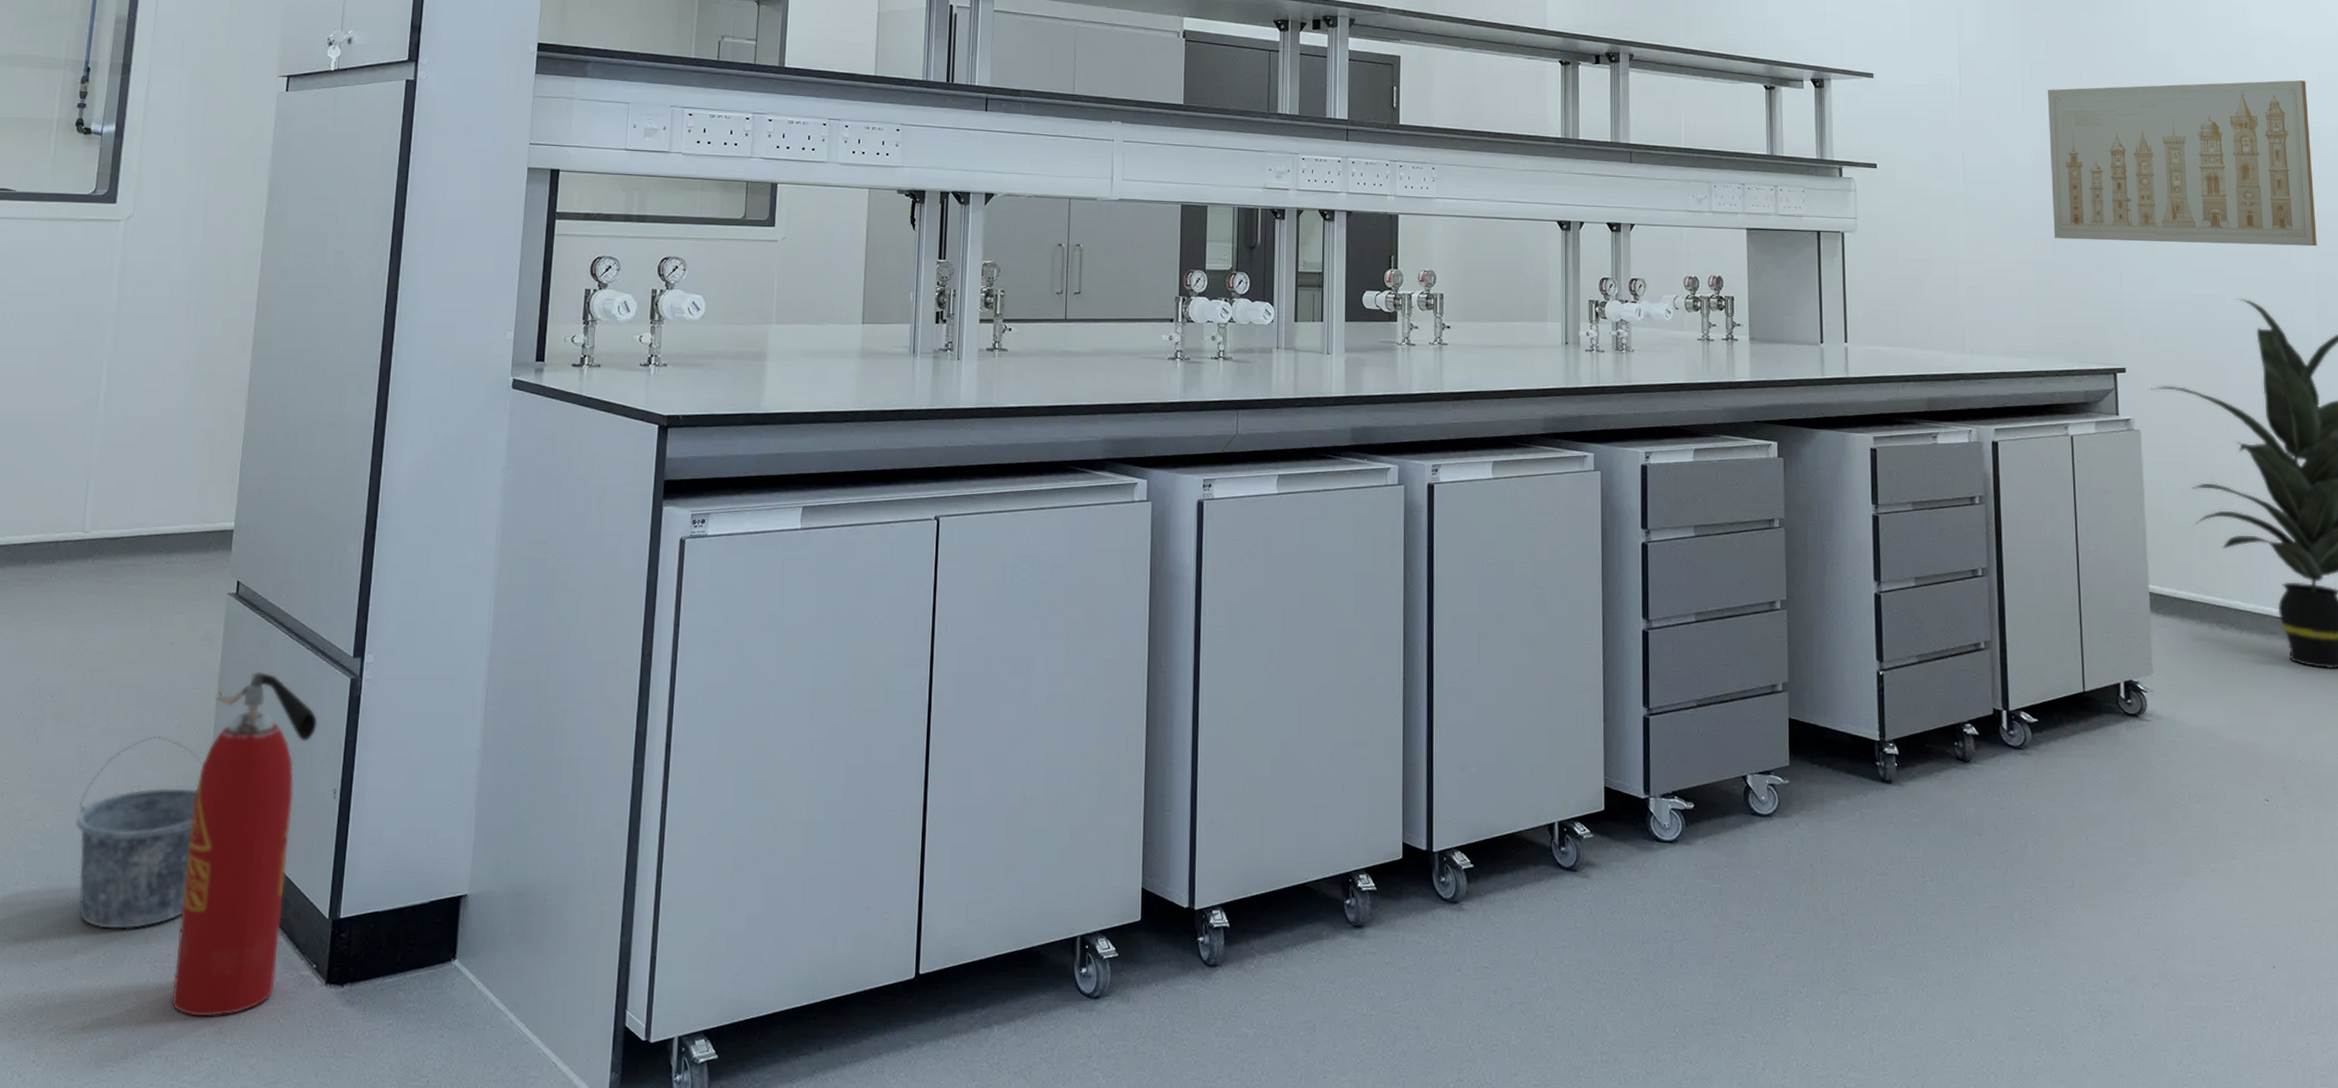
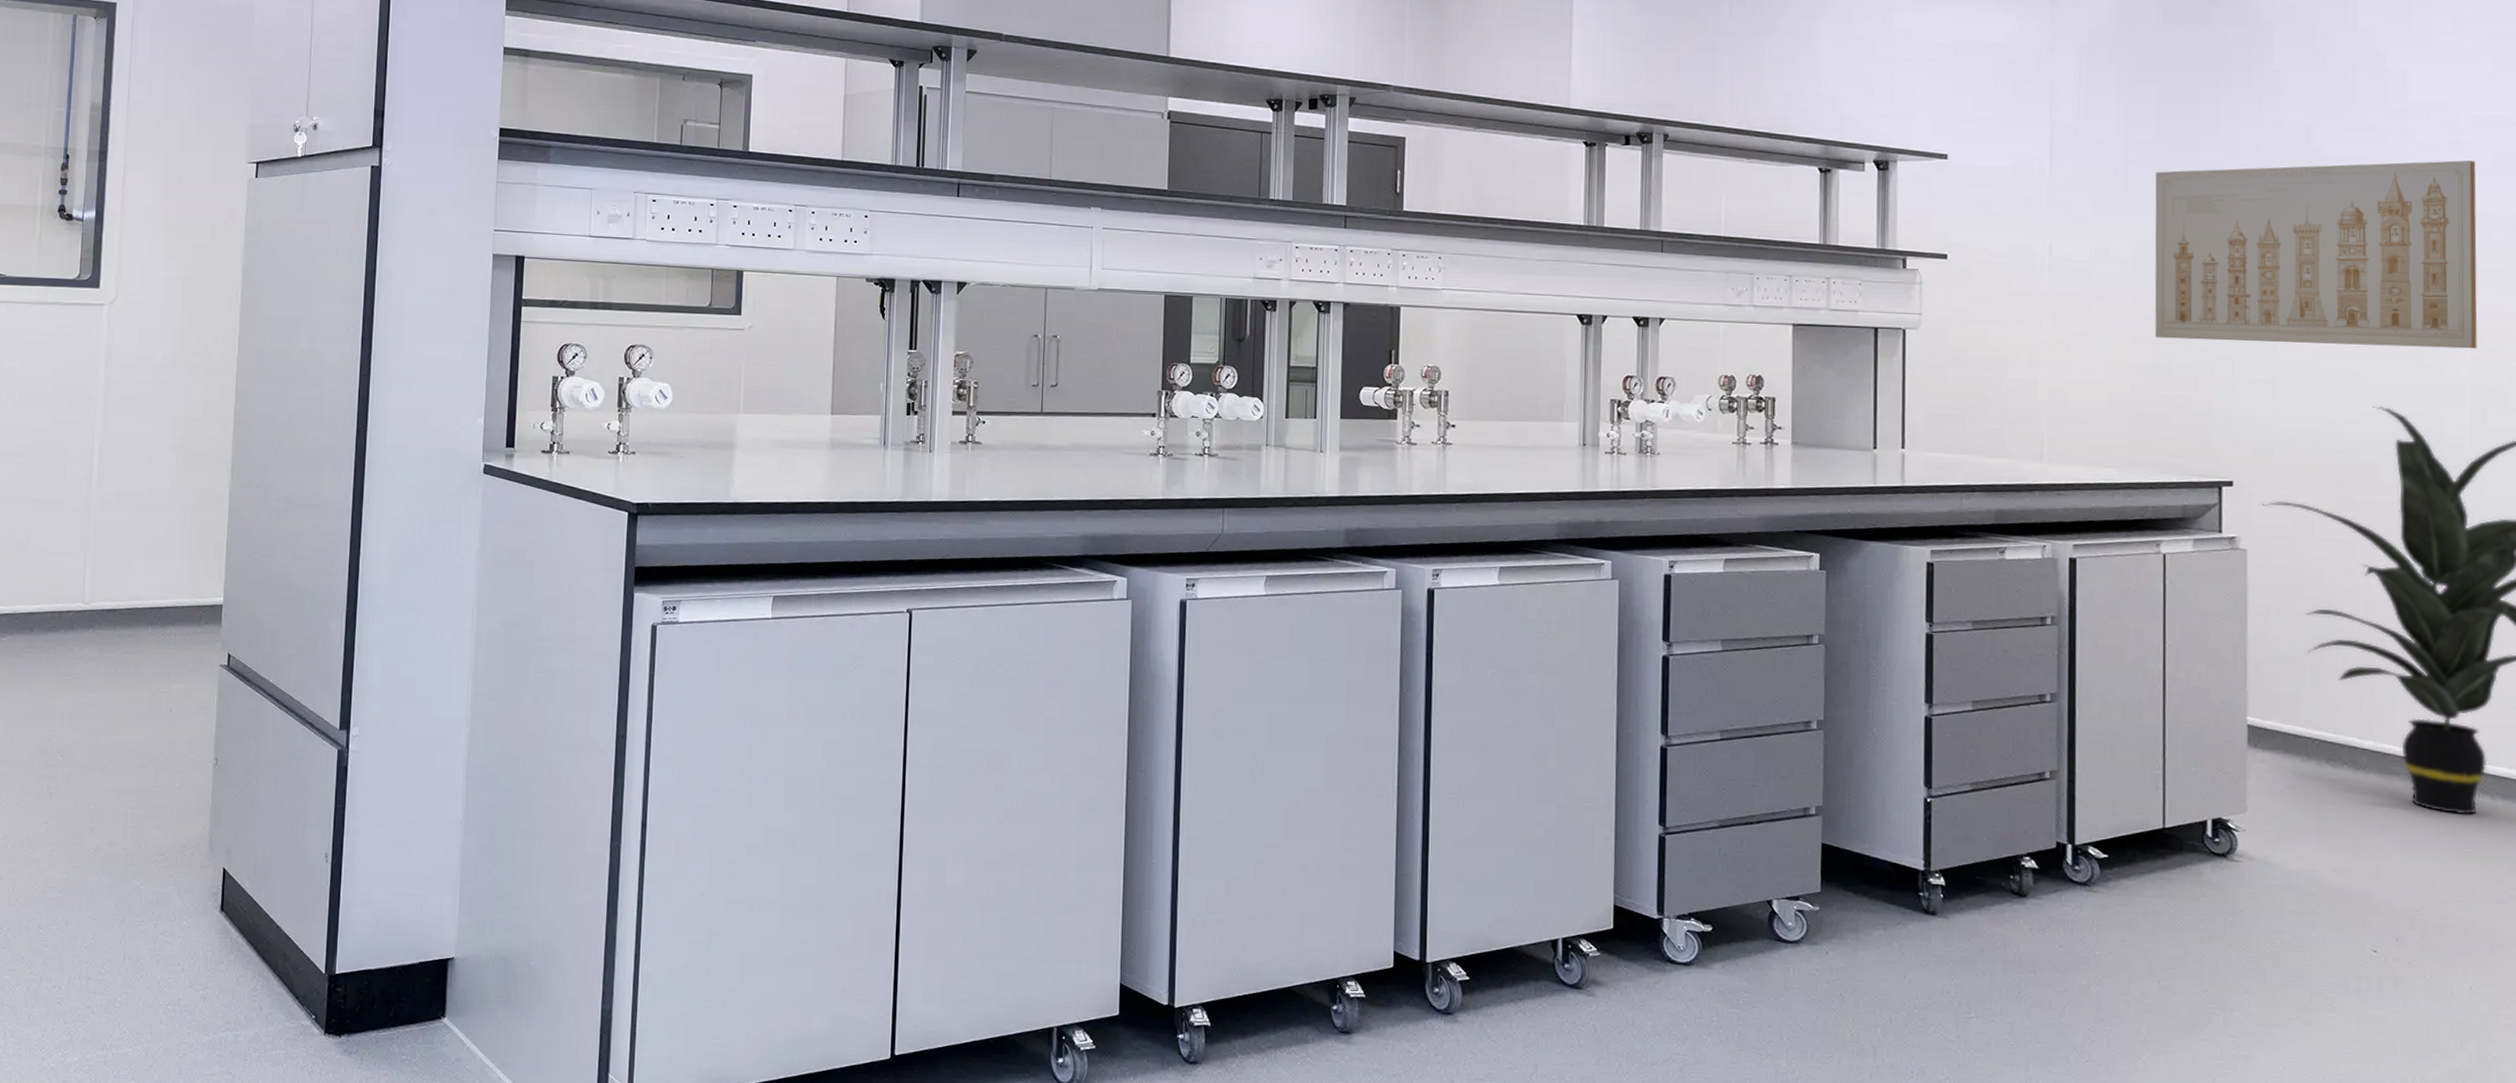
bucket: present [75,736,204,929] -> none [89,797,204,974]
fire extinguisher: present [172,670,318,1017] -> none [184,739,308,1058]

